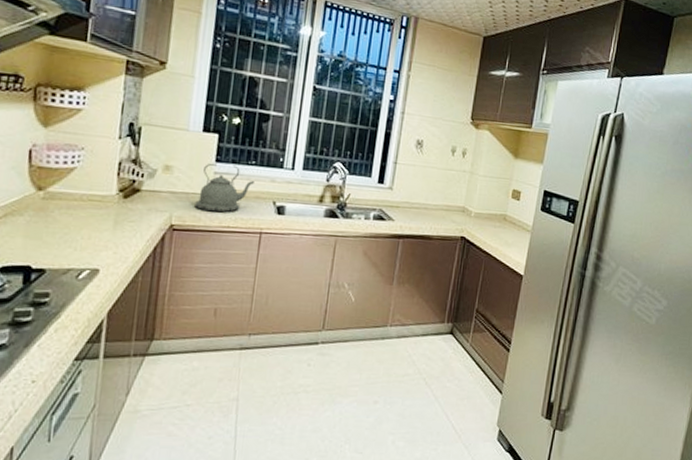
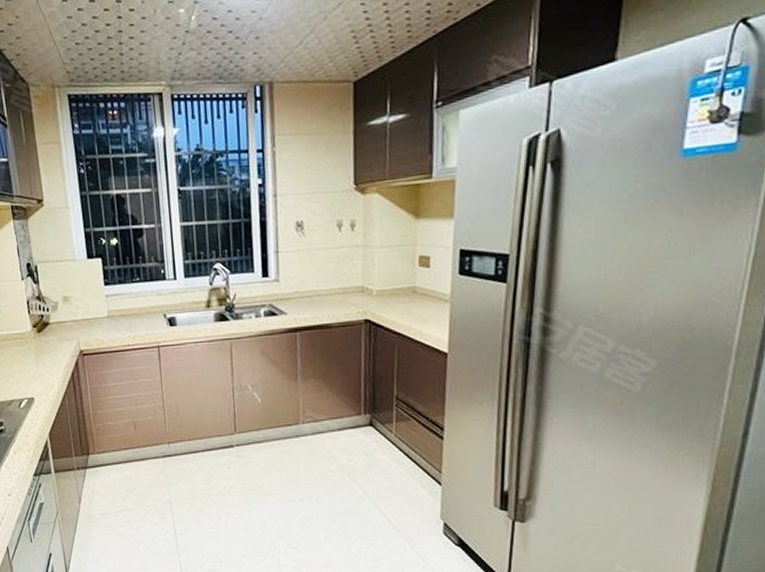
kettle: present [194,163,254,213] -> none [96,285,142,334]

